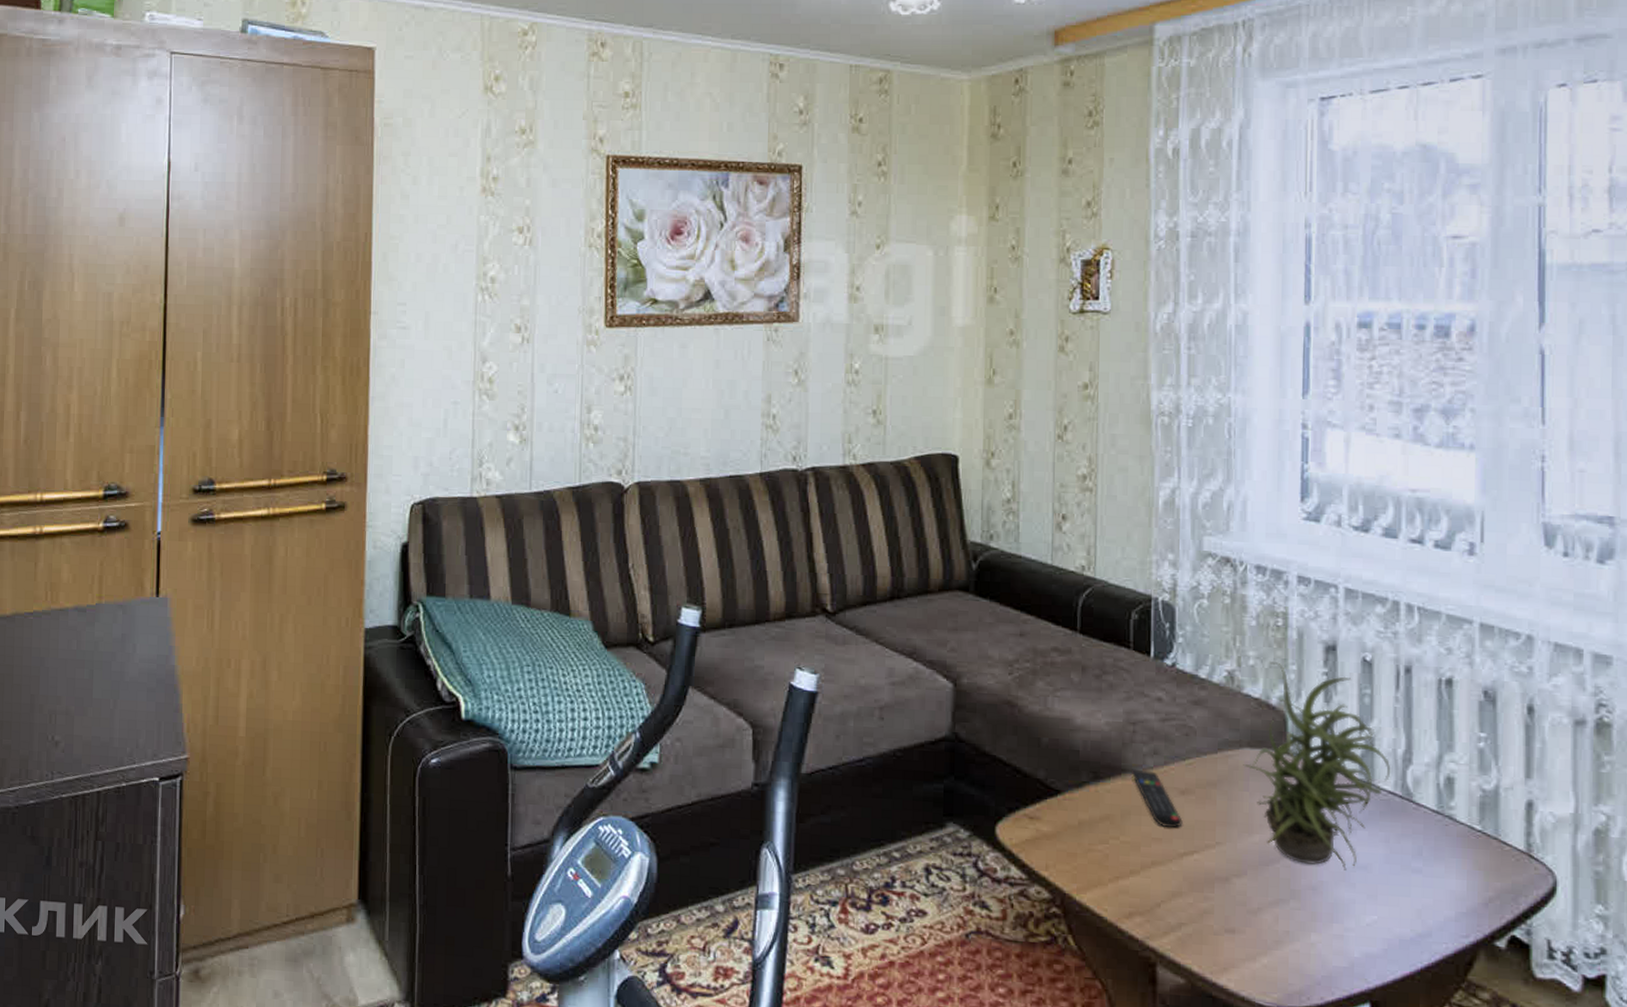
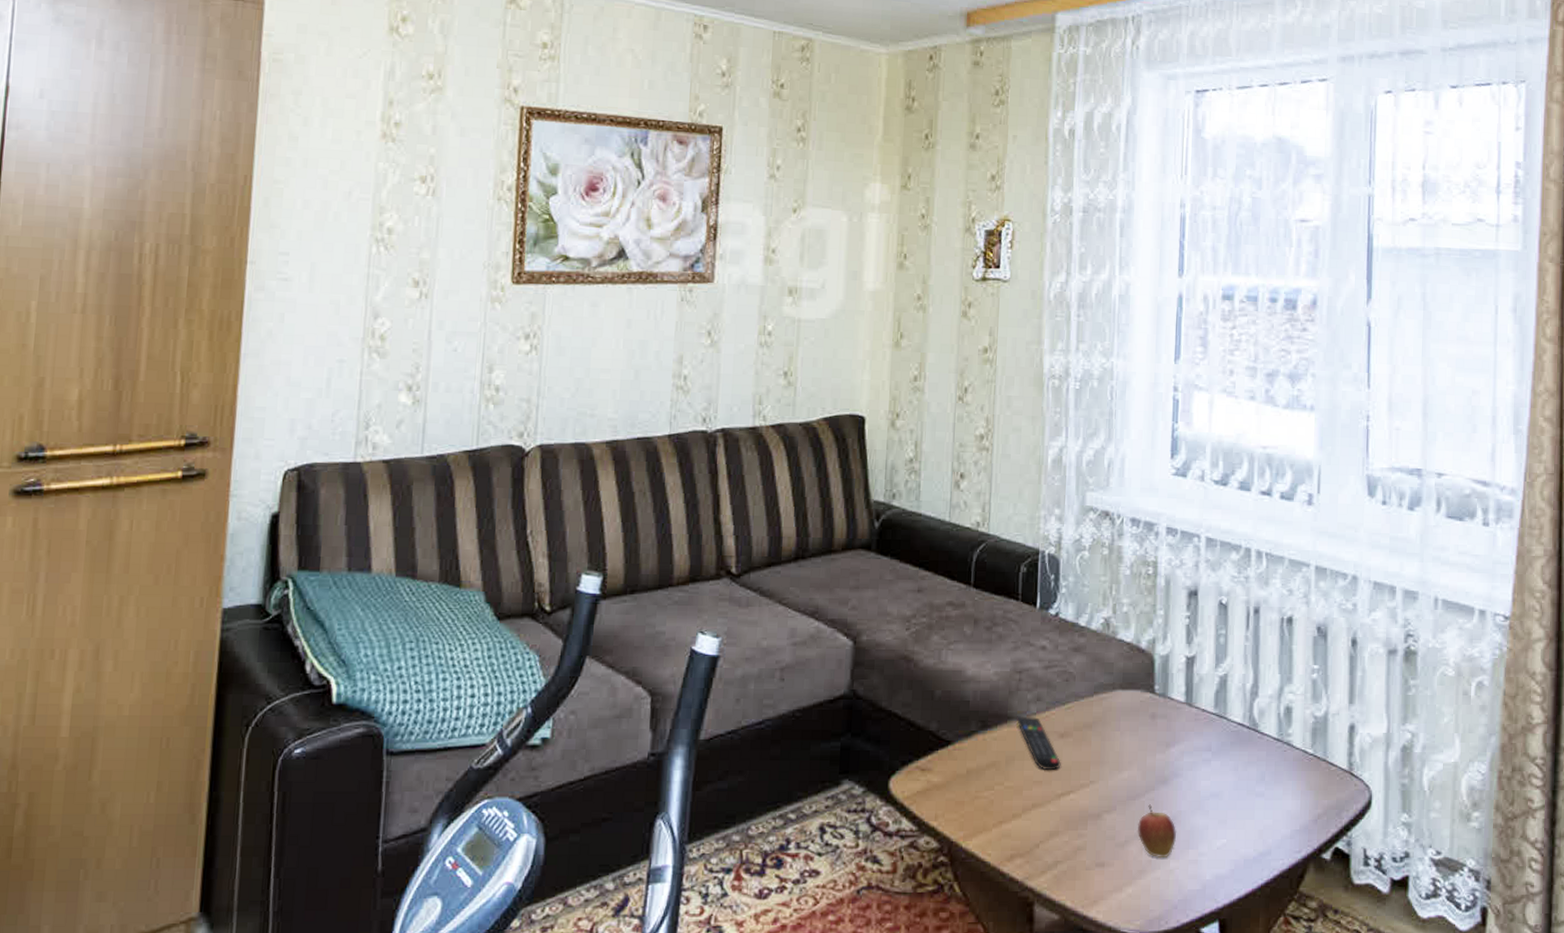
potted plant: present [1243,661,1391,871] -> none [1115,607,1241,799]
fruit: none [1271,871,1319,930] -> present [1137,804,1177,859]

